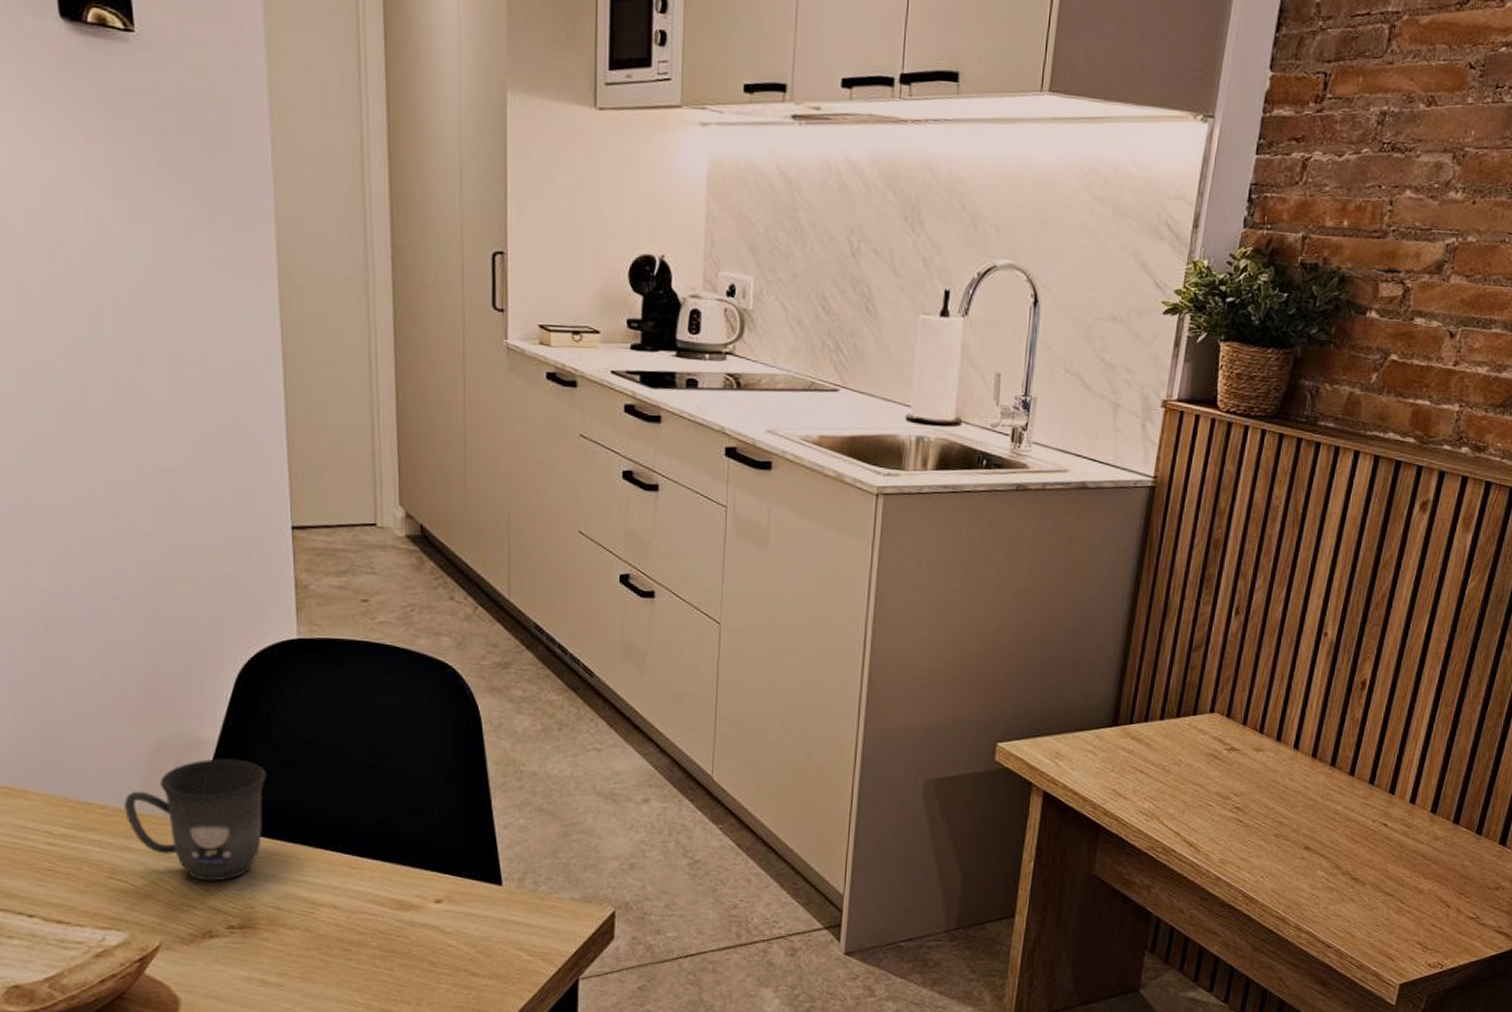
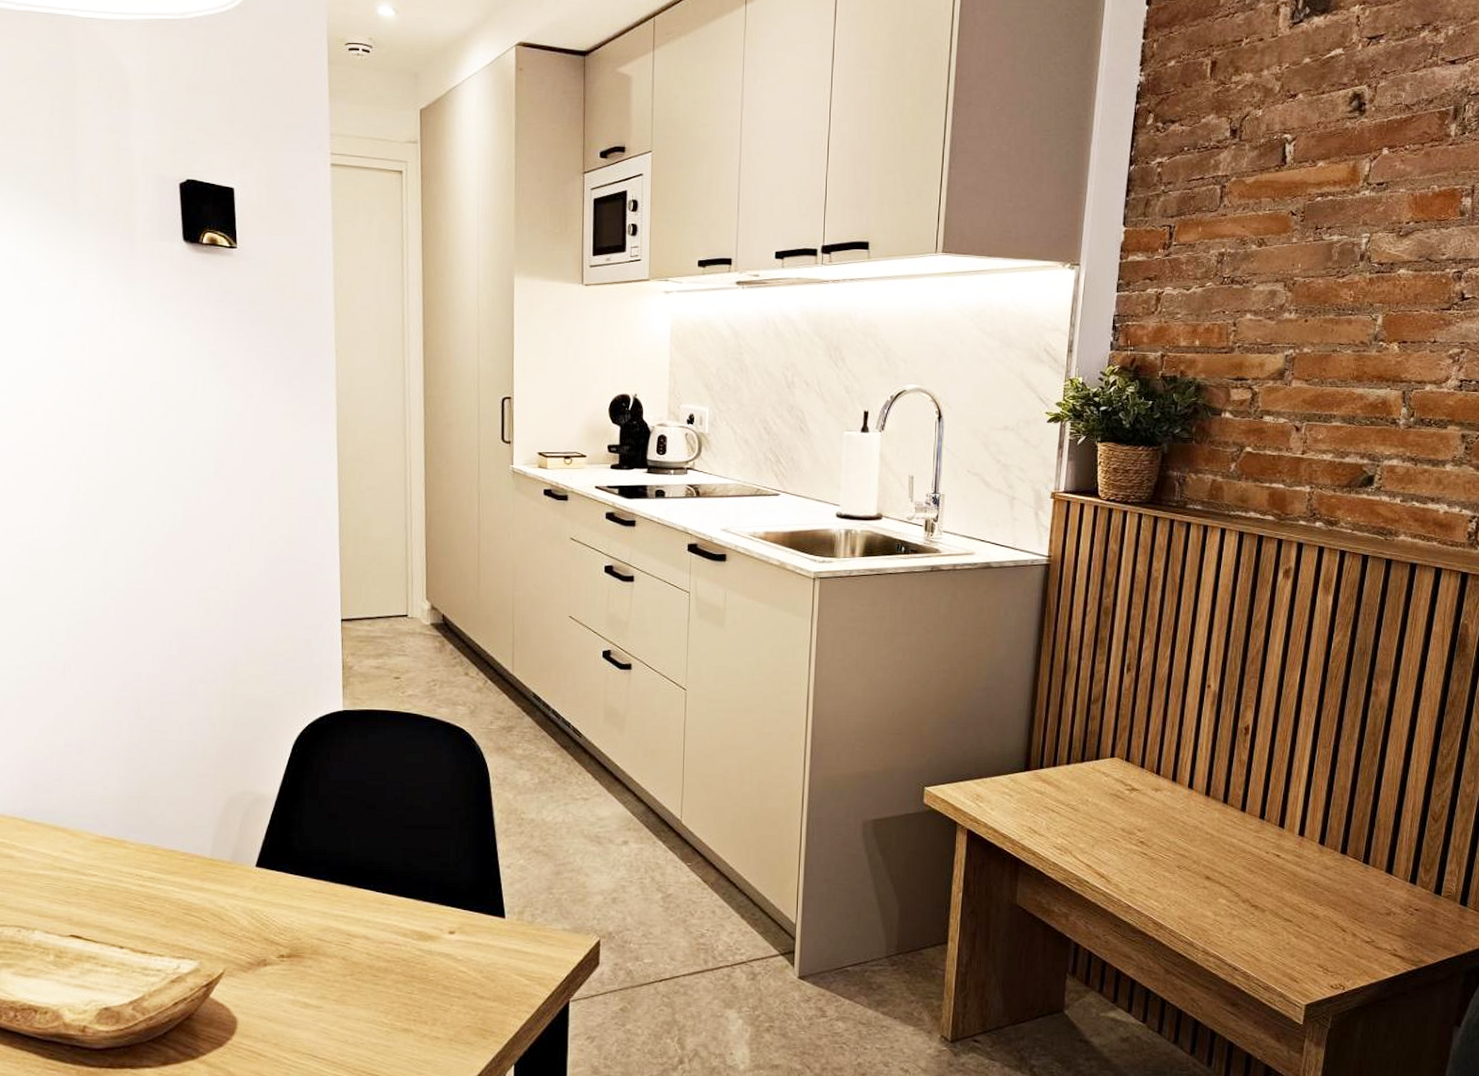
mug: present [123,758,266,882] -> none [199,811,314,917]

